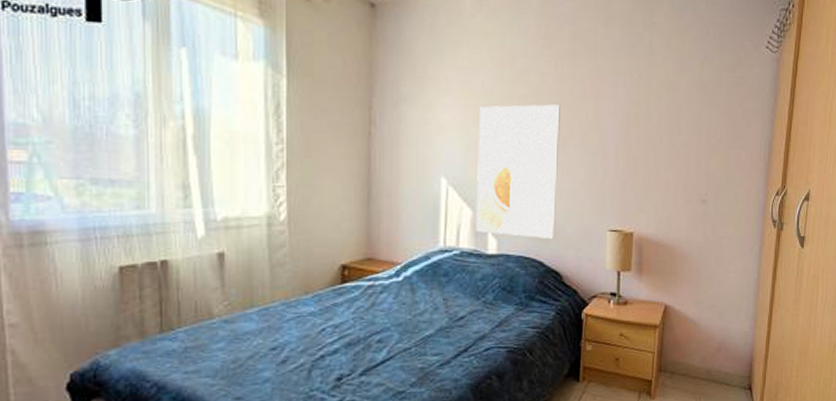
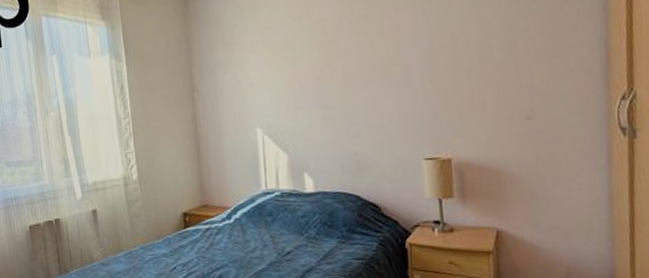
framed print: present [475,104,560,239] -> none [284,45,369,174]

